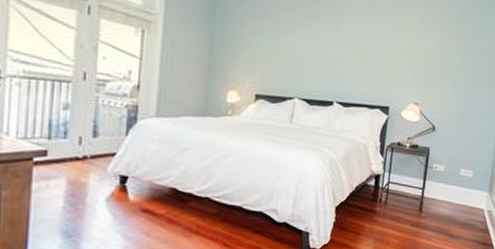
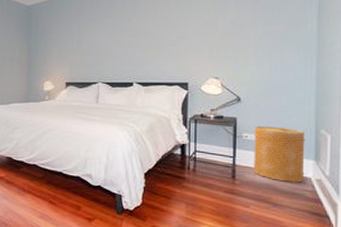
basket: none [438,157,484,214] -> present [253,126,305,183]

